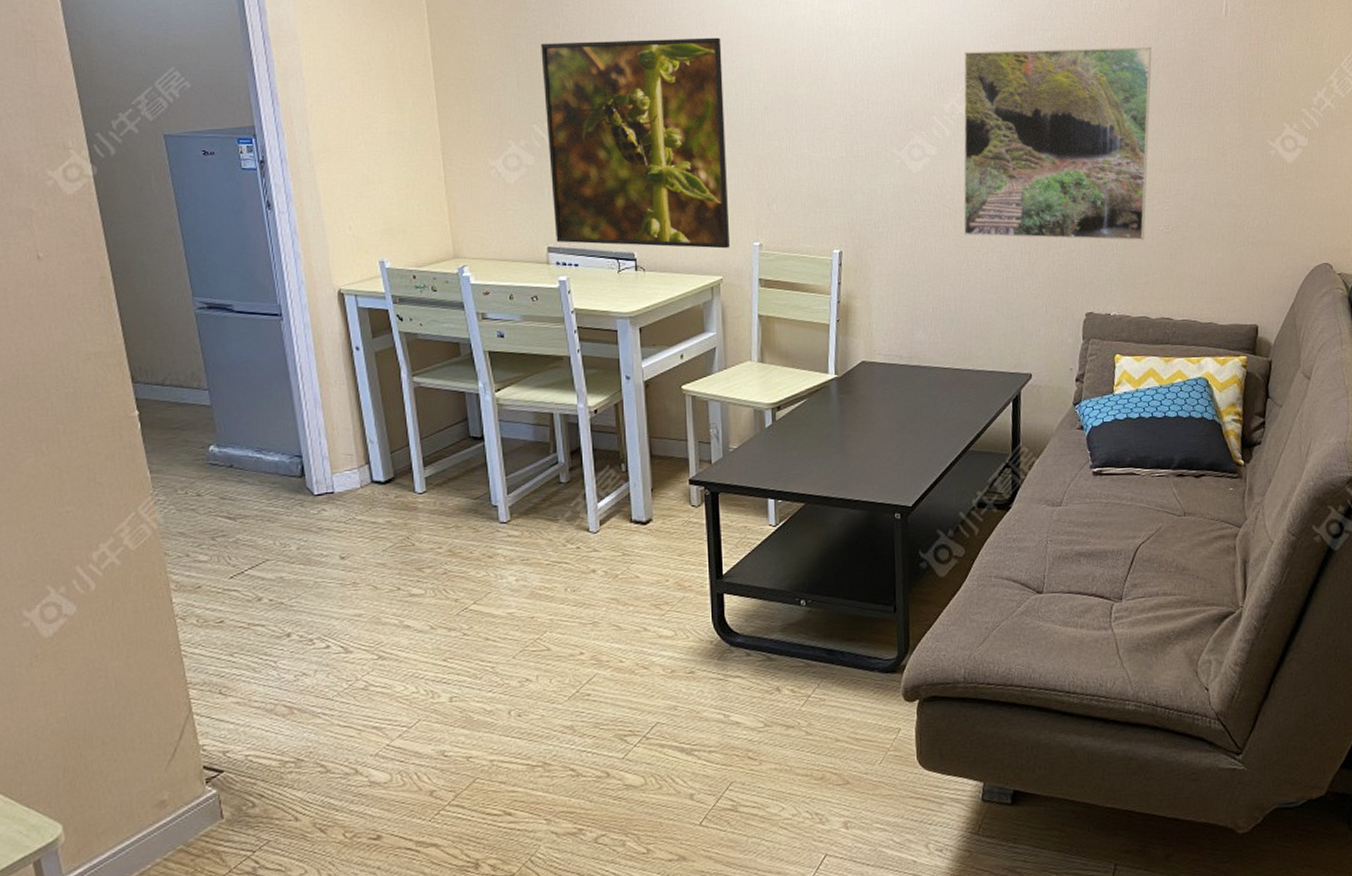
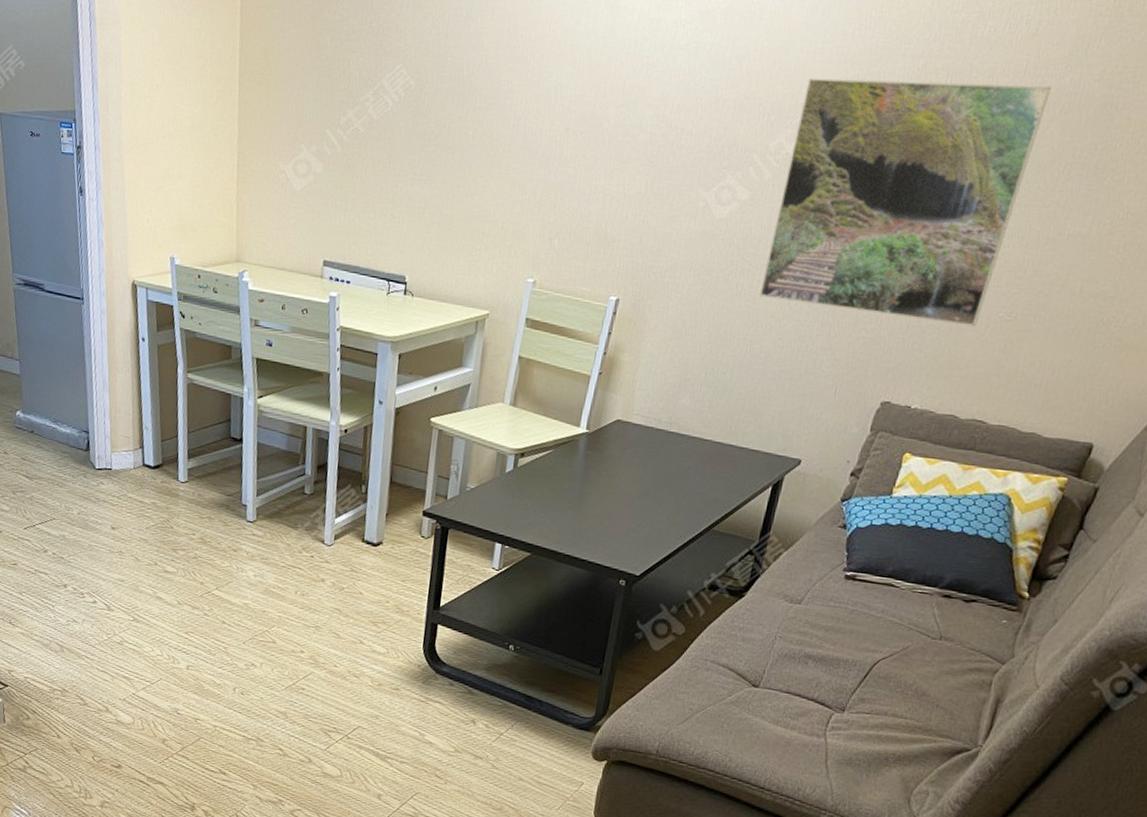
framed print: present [541,37,731,249] -> none [332,40,533,282]

